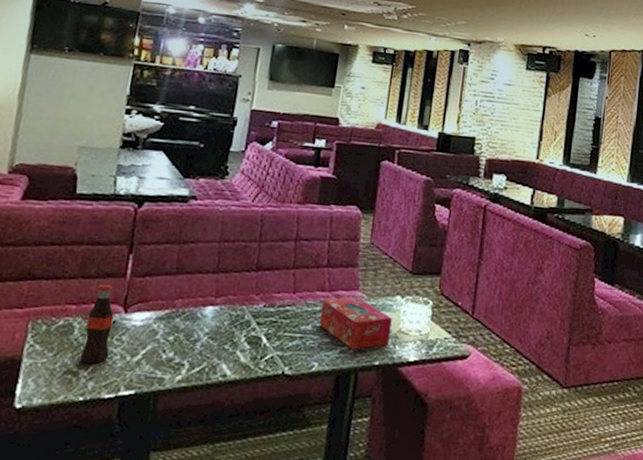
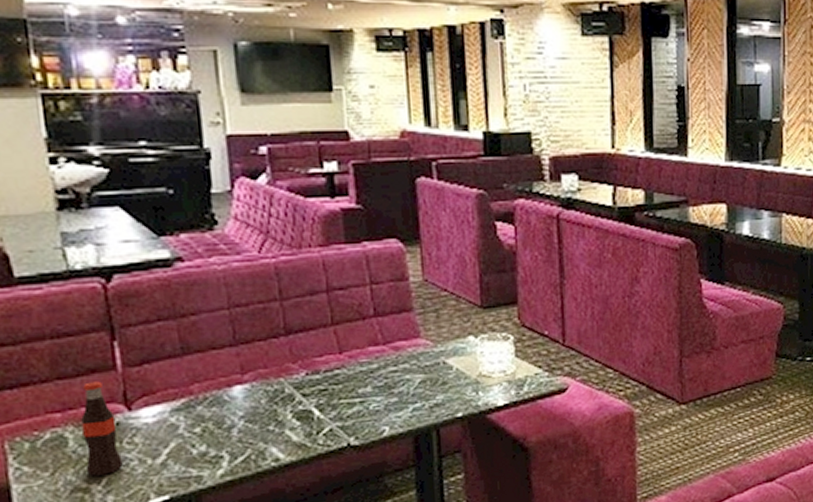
tissue box: present [320,296,392,350] -> none [378,345,470,406]

